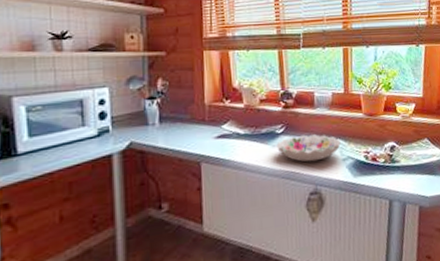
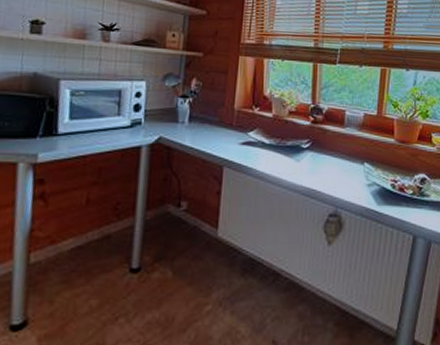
decorative bowl: present [276,134,341,162] -> none [300,153,368,182]

